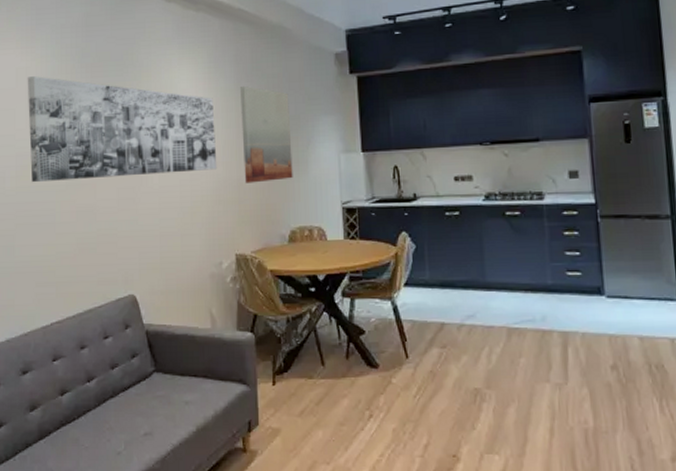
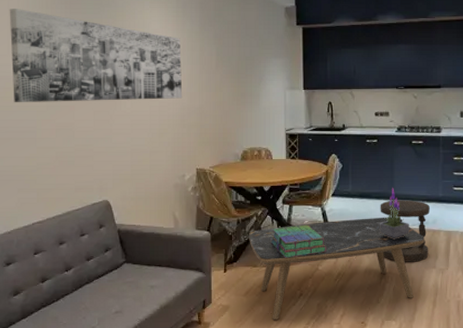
wall art: present [239,85,293,184] -> none [203,29,247,111]
coffee table: none [302,312,532,450] -> present [249,217,424,321]
stack of books: none [328,323,401,367] -> present [270,224,326,258]
potted plant: none [468,274,510,343] -> present [379,188,409,240]
stool: none [468,290,539,374] -> present [380,200,430,262]

